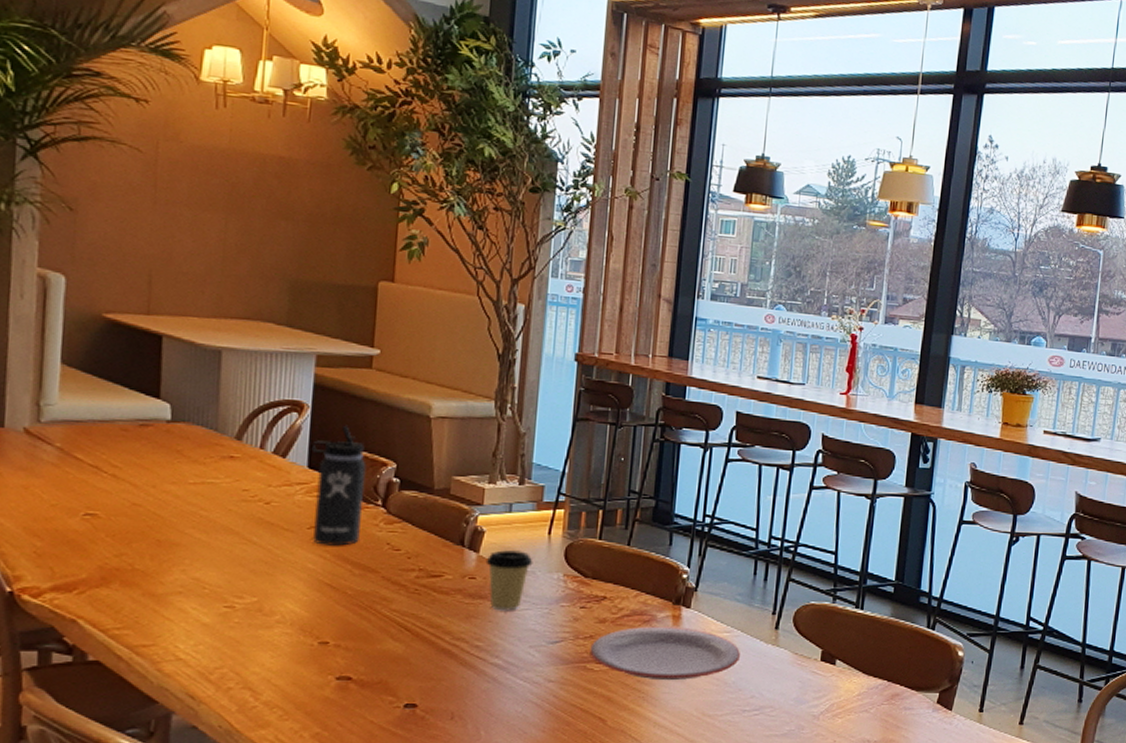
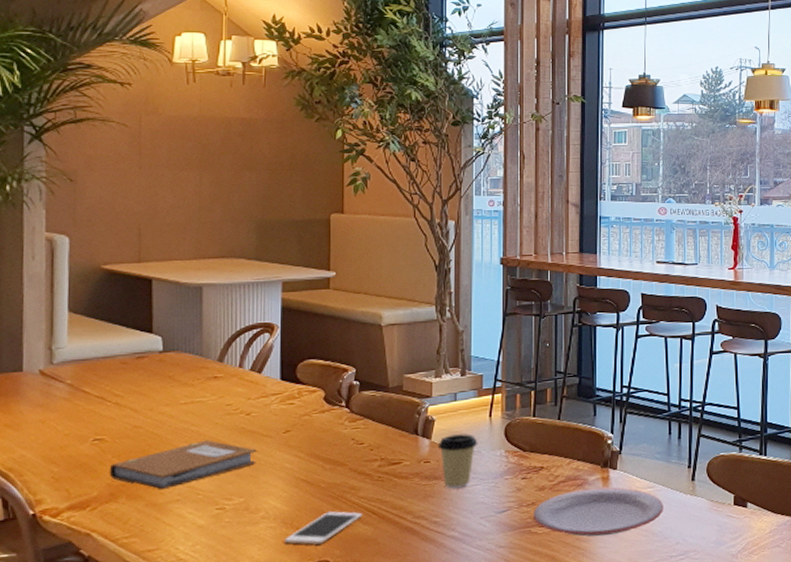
notebook: none [101,527,275,579] -> present [109,440,257,490]
cell phone: none [301,623,394,658] -> present [284,511,363,545]
thermos bottle: present [310,425,367,546] -> none [281,339,330,446]

